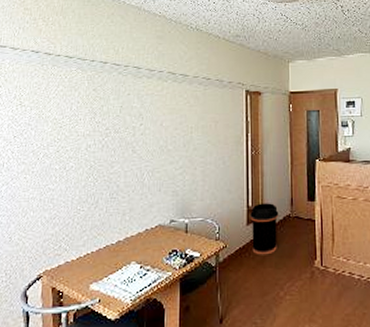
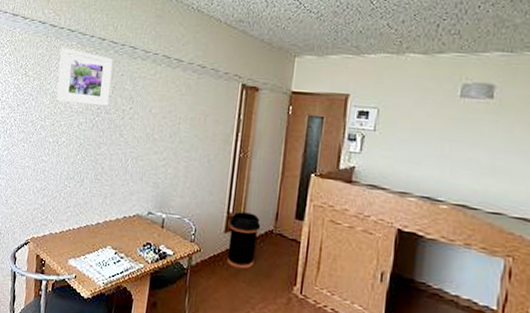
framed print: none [58,74,118,128] -> present [56,47,113,107]

